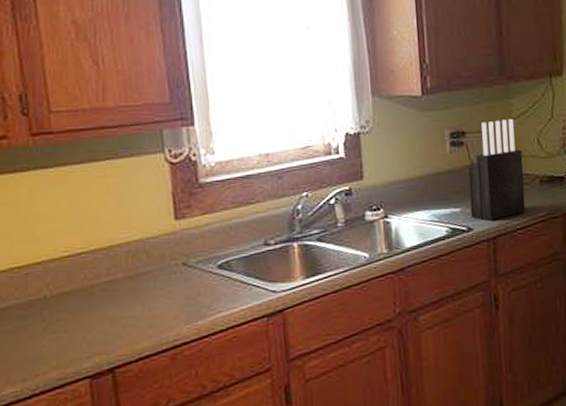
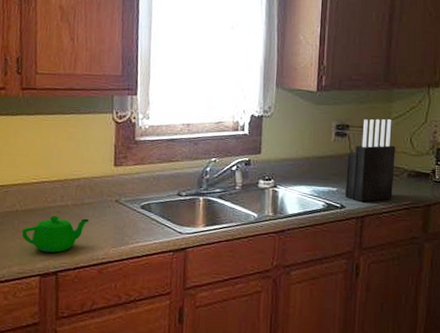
teapot: none [55,292,150,346] -> present [21,215,90,253]

